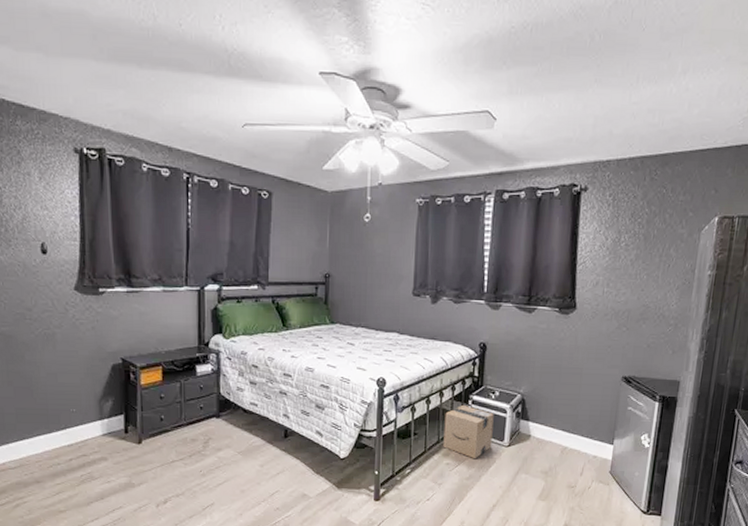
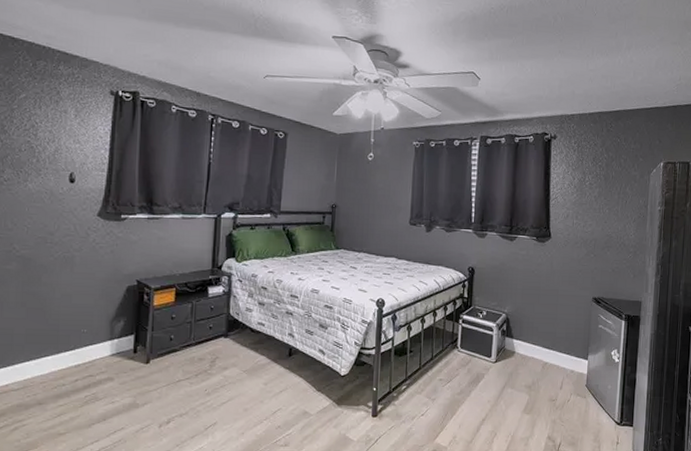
cardboard box: present [443,404,494,459] -> none [436,323,482,375]

